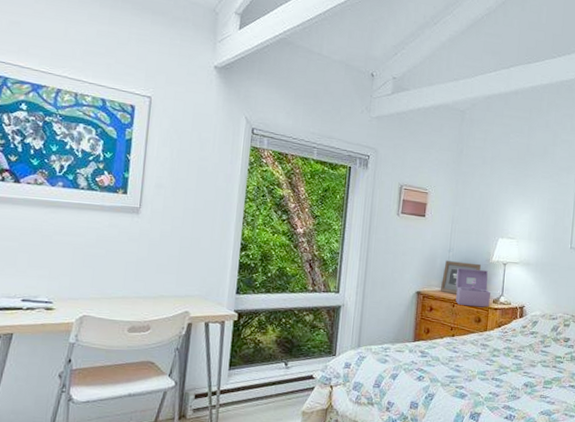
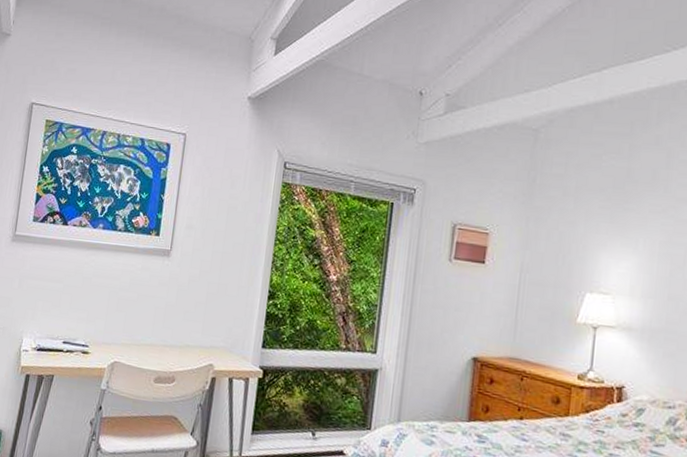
picture frame: present [440,261,481,294] -> none [503,320,560,364]
jewelry box: present [455,267,491,308] -> none [525,329,574,385]

